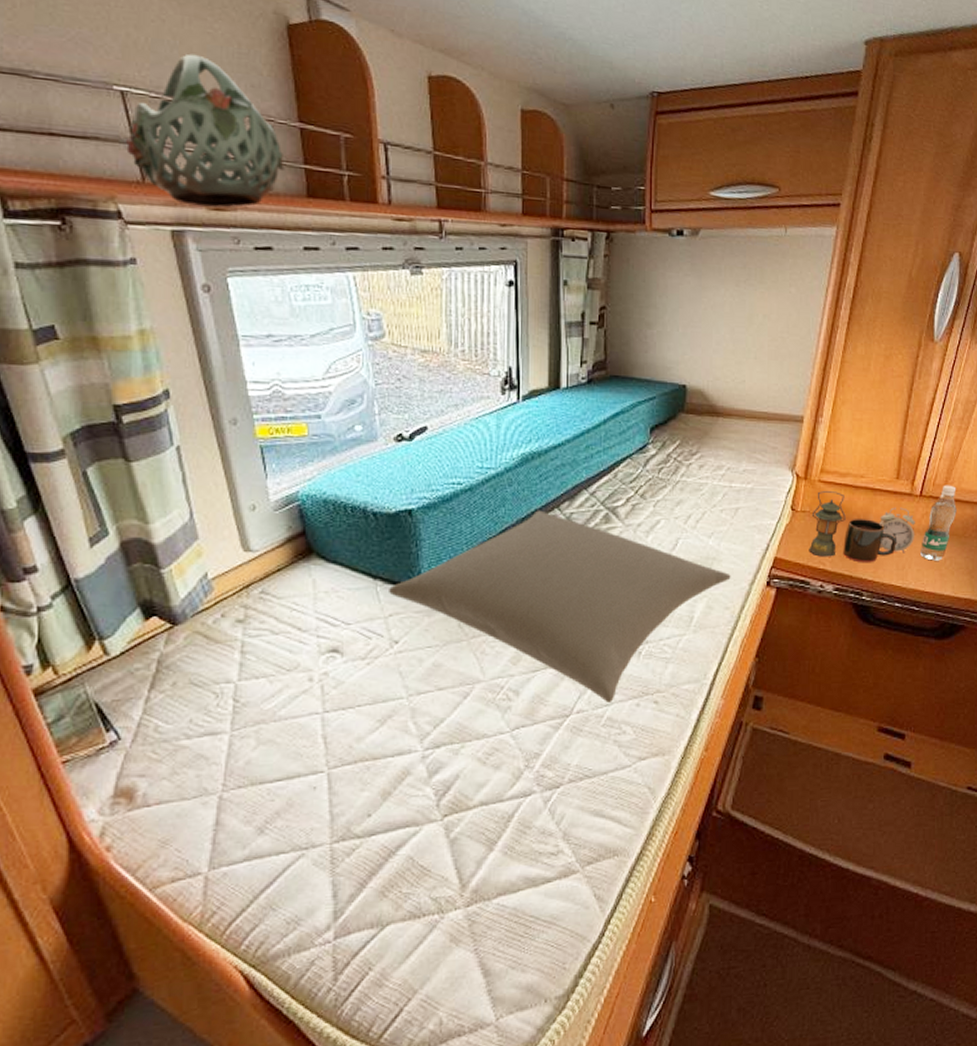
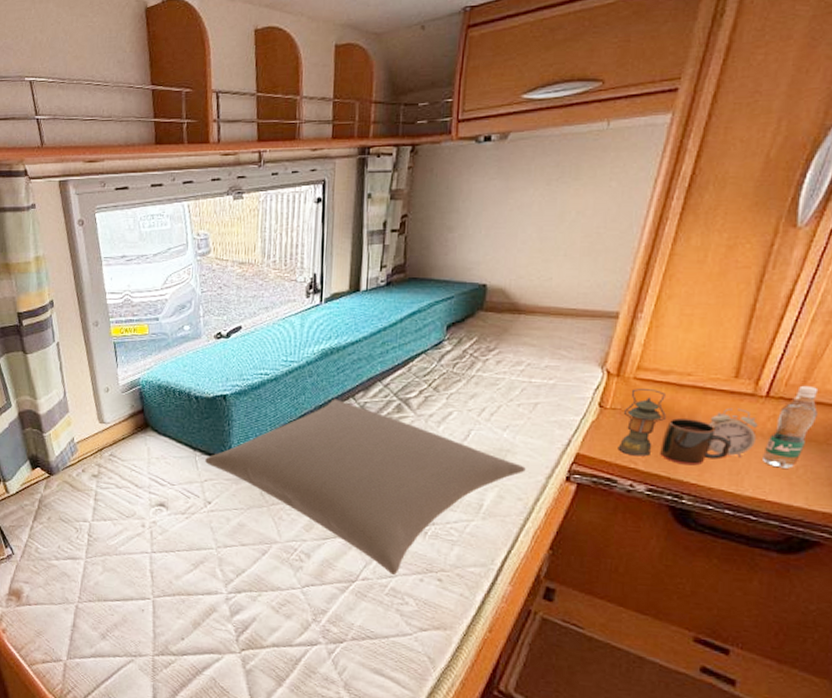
decorative basket: present [126,53,284,208] -> none [32,44,139,160]

